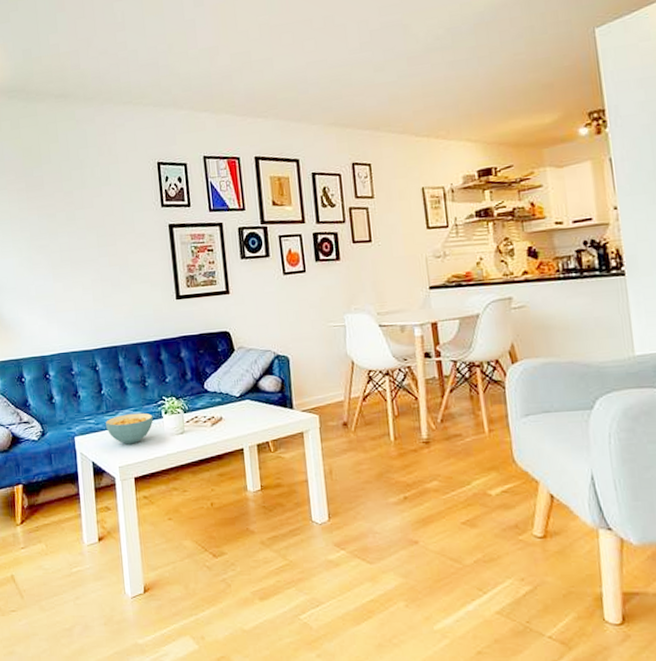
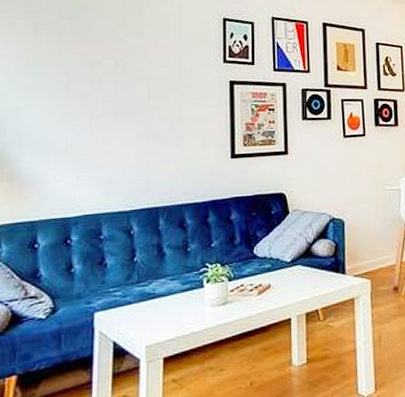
cereal bowl: present [105,413,154,445] -> none [134,282,193,320]

